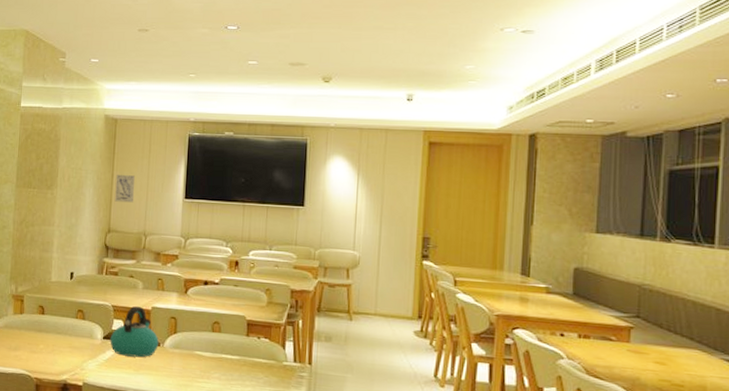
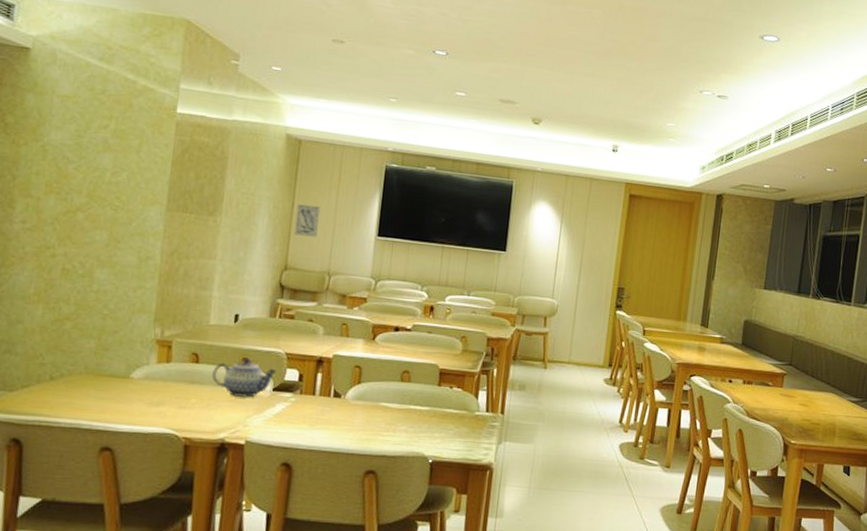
teapot: none [55,310,106,345] -> present [212,358,278,398]
kettle: present [110,305,159,358] -> none [281,353,340,411]

